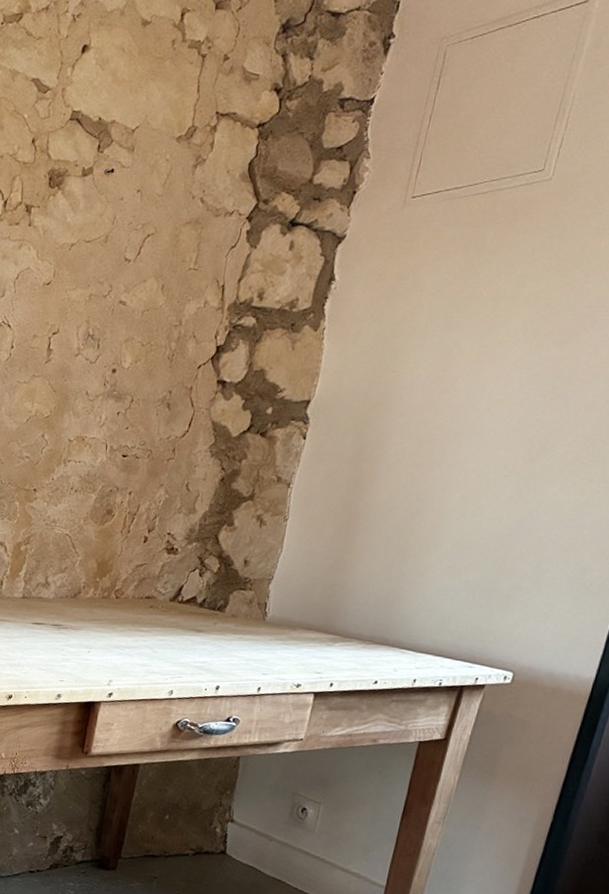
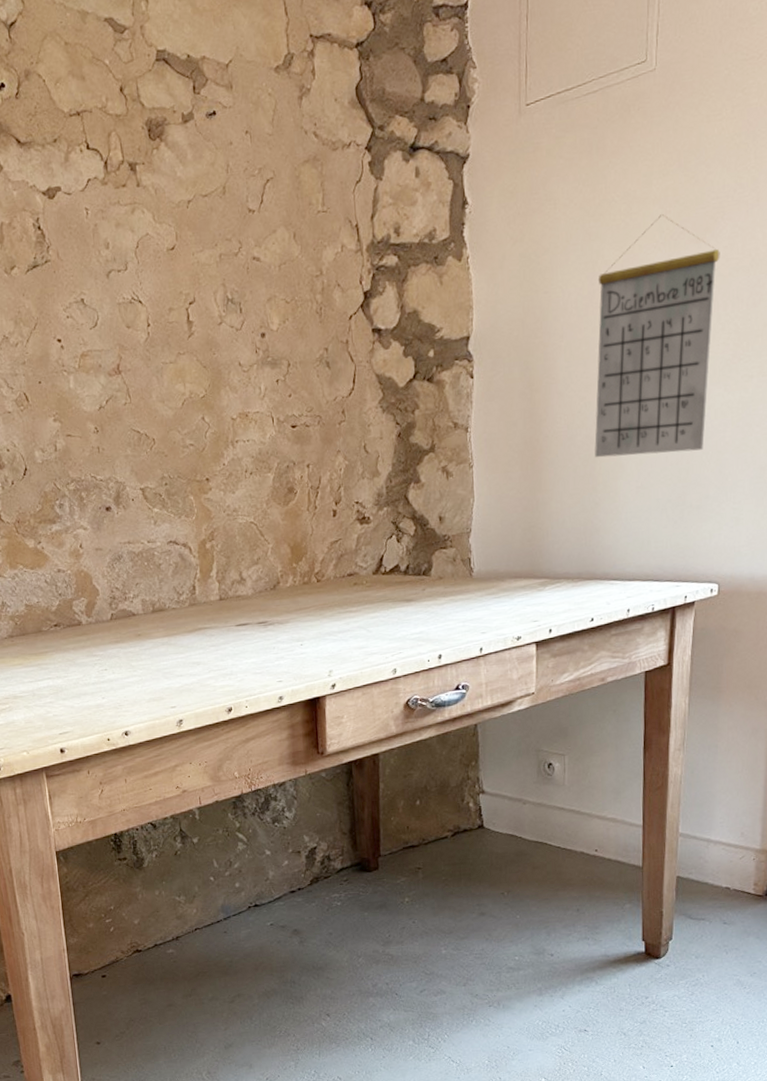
calendar: none [412,315,583,542] -> present [594,214,720,458]

